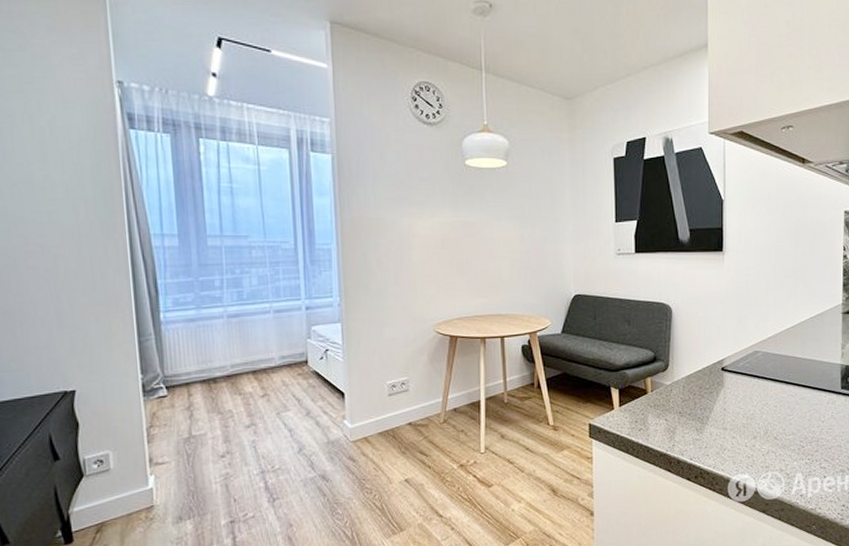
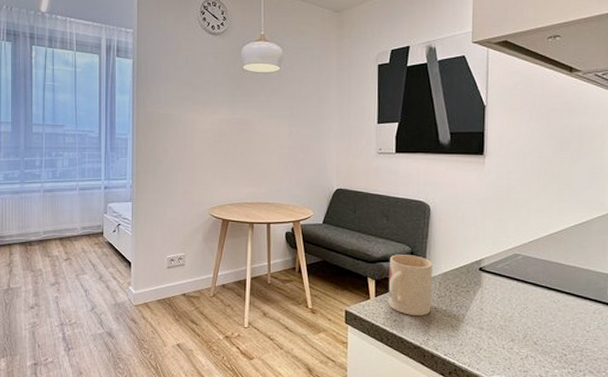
mug: none [632,360,676,423] -> present [388,254,432,316]

